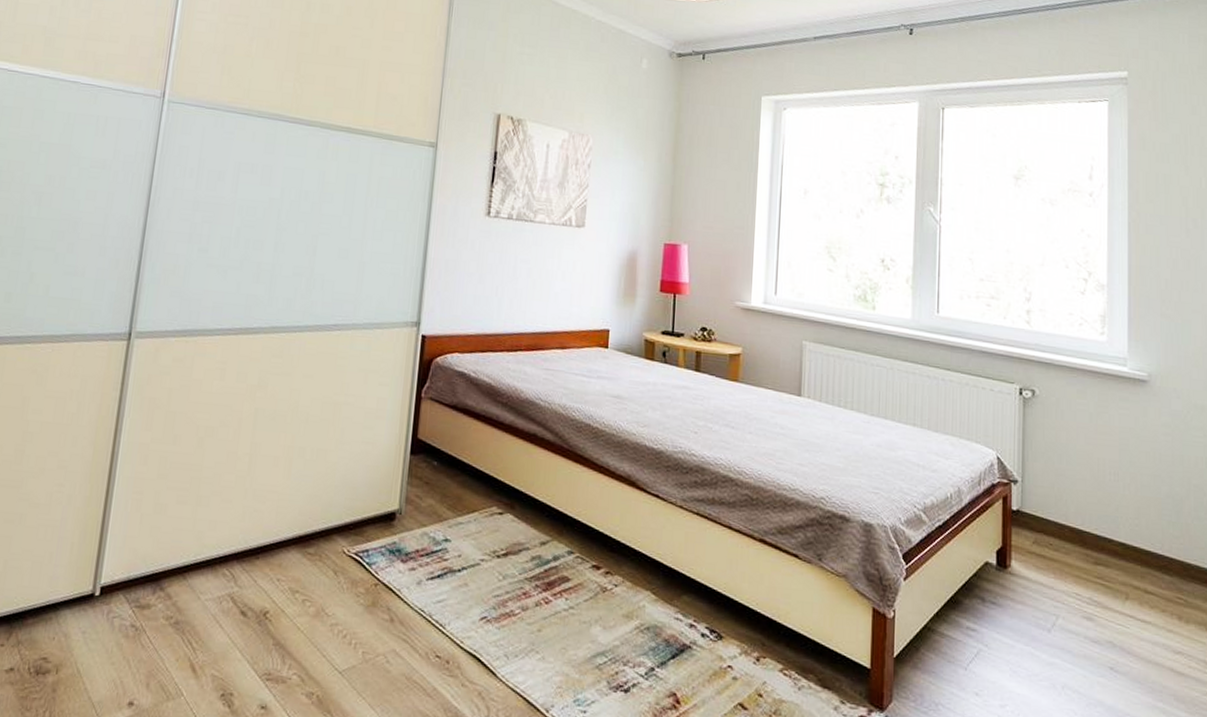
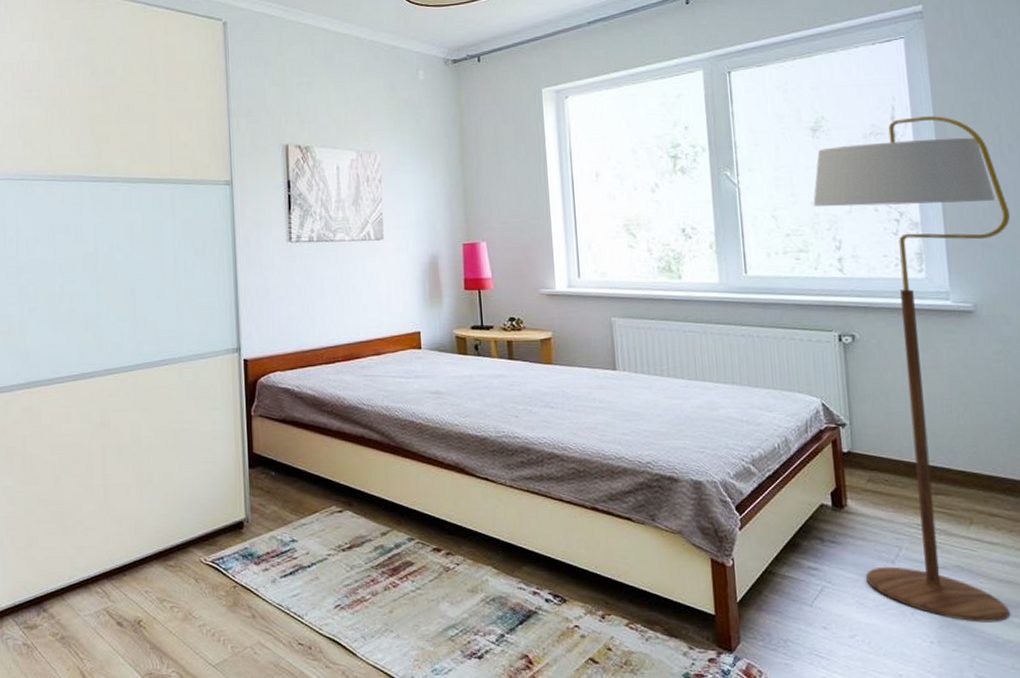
floor lamp: none [1009,179,1190,705] -> present [813,116,1011,622]

